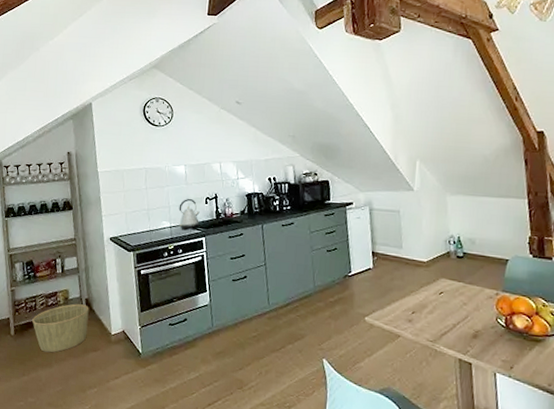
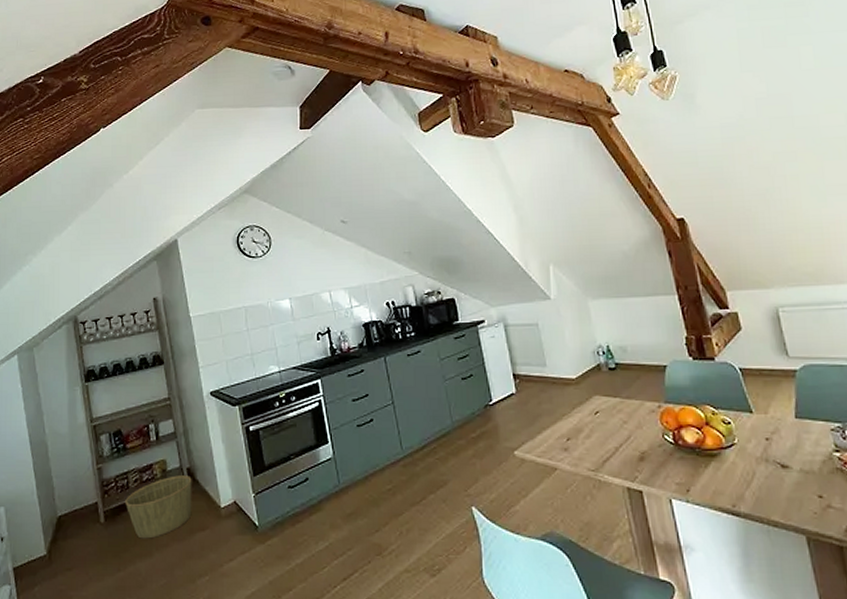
kettle: present [179,199,200,231] -> none [287,337,312,374]

